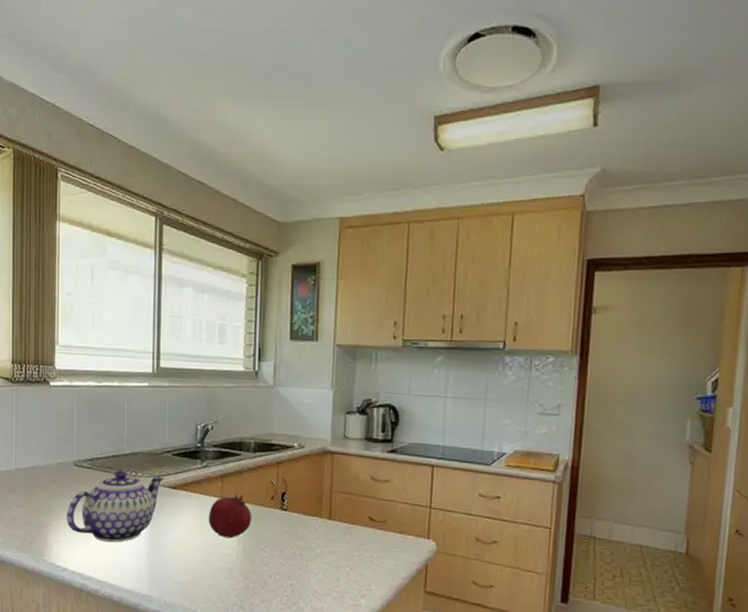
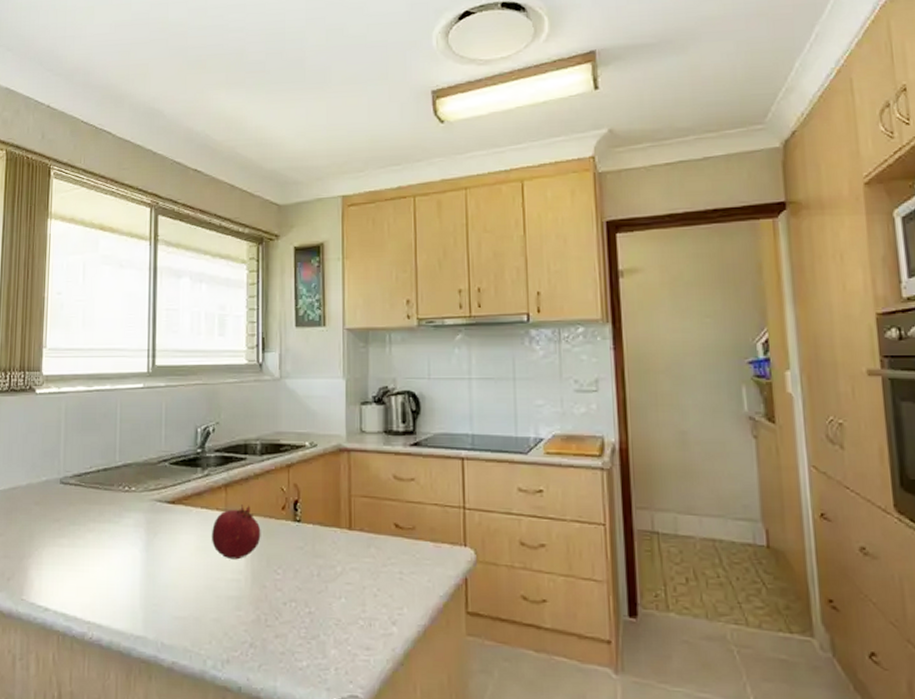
teapot: present [67,470,164,543] -> none [50,485,161,573]

